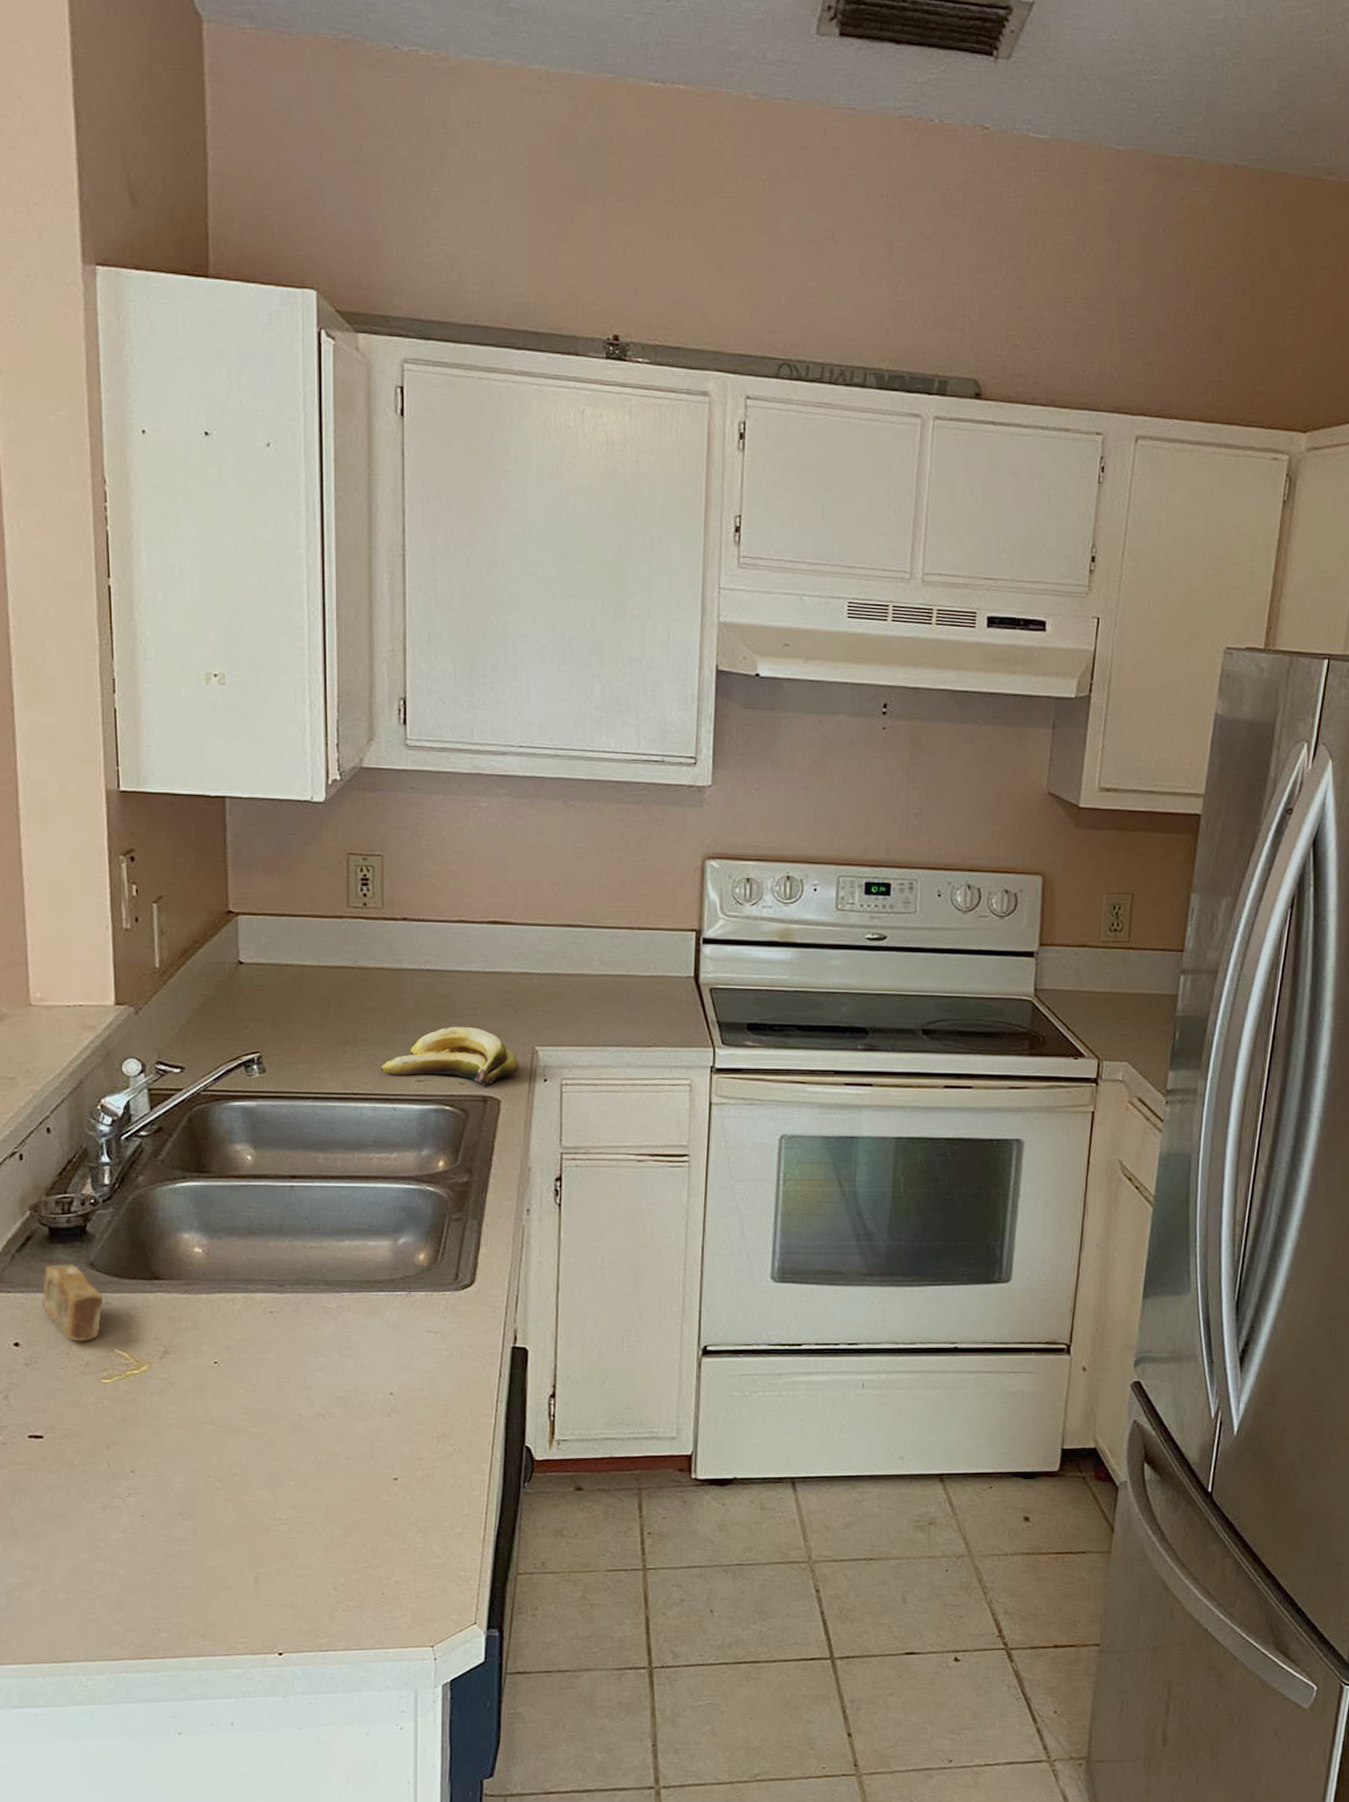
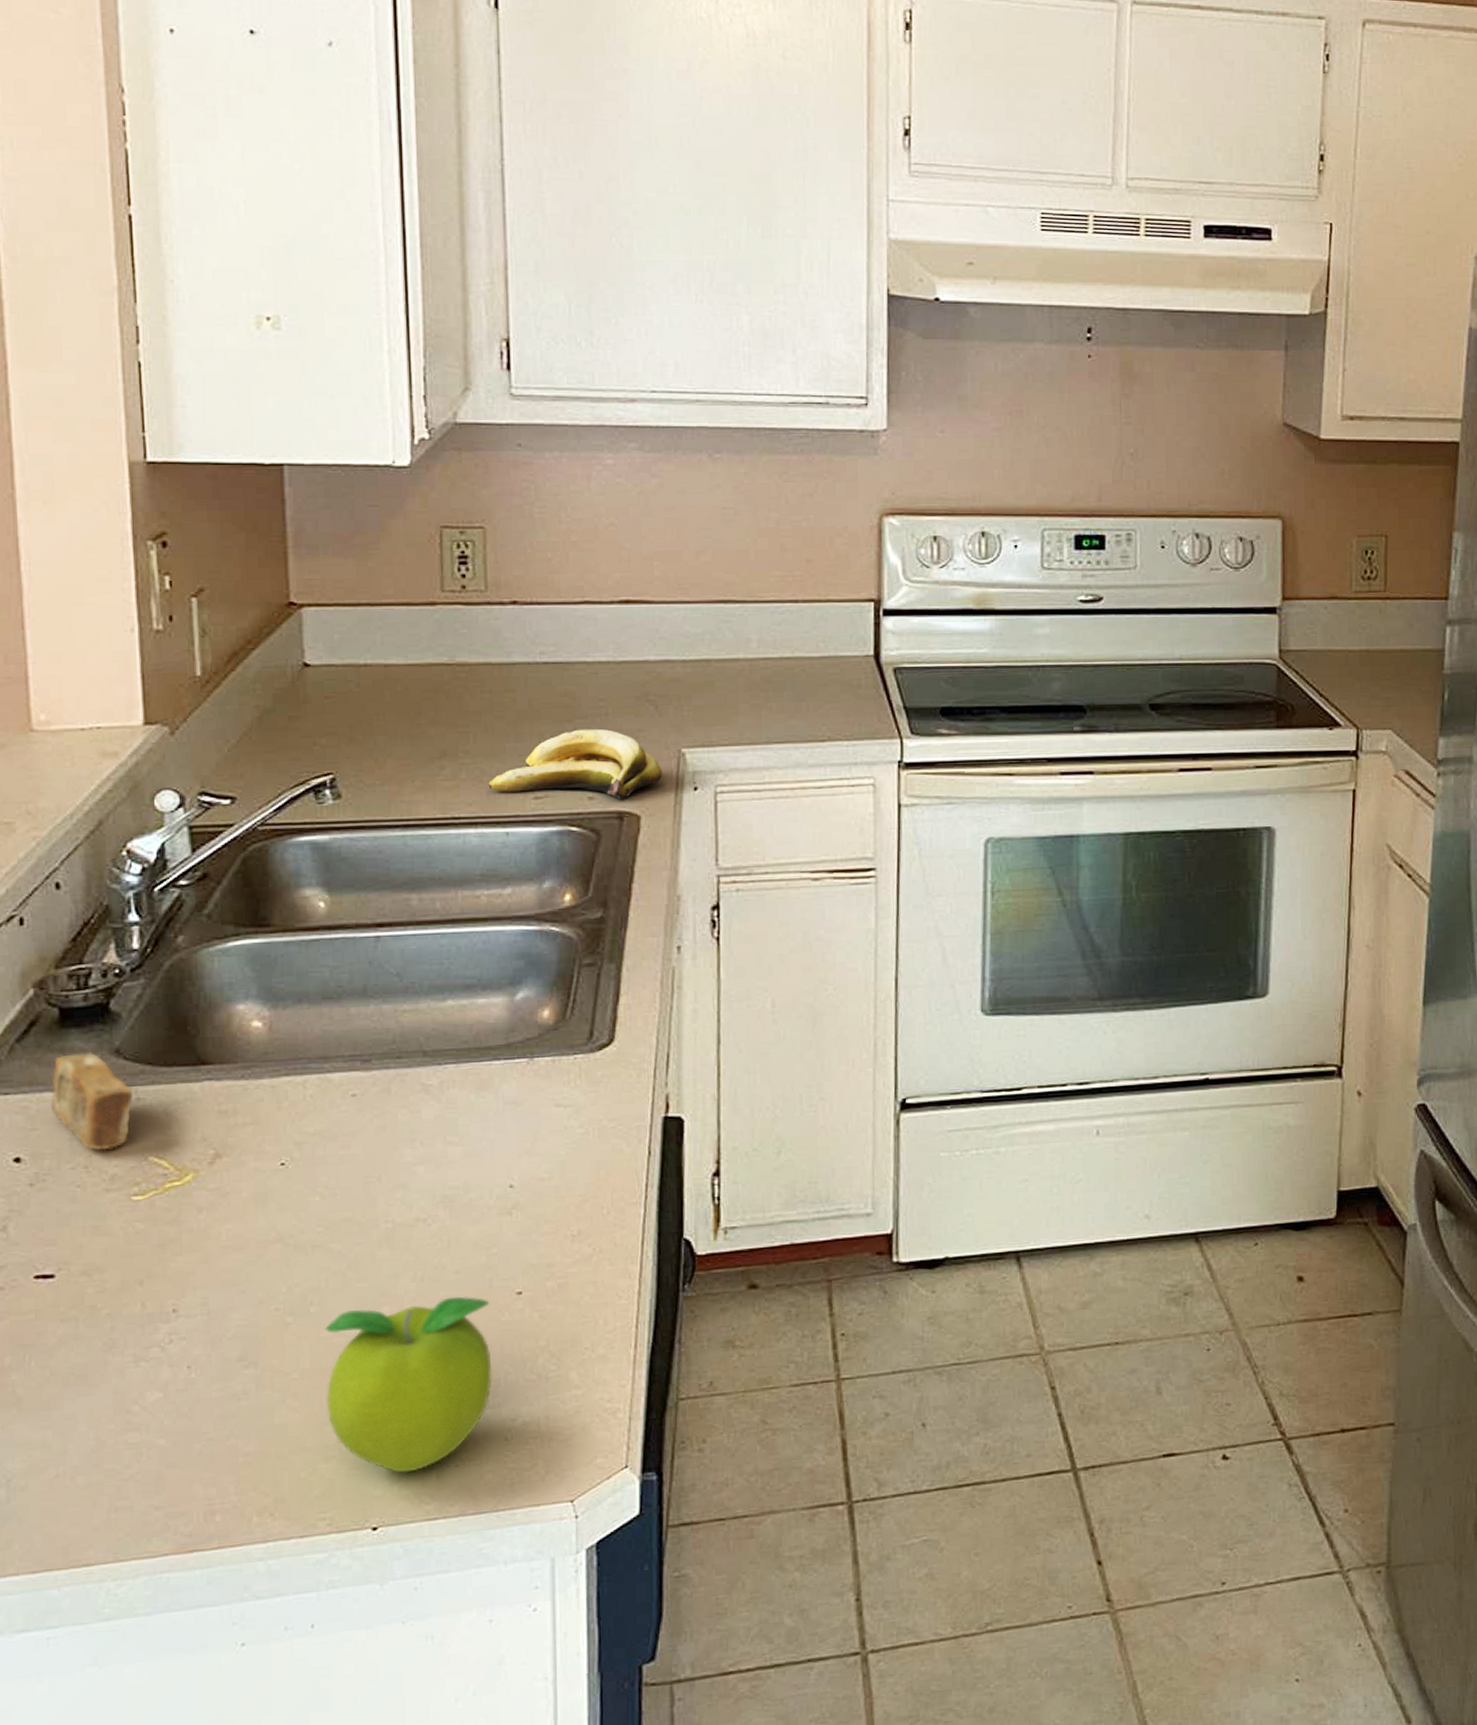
fruit: none [245,1477,373,1613] -> present [325,1296,492,1473]

